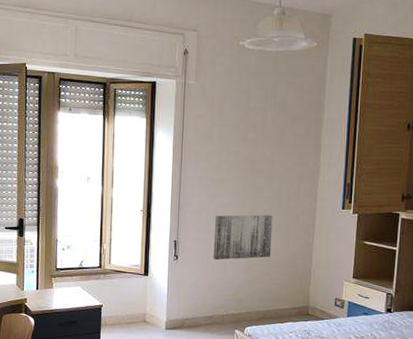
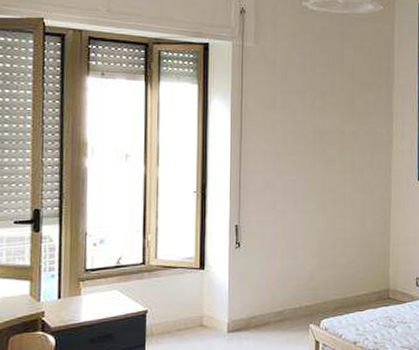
wall art: present [213,214,273,260] -> none [281,190,346,245]

